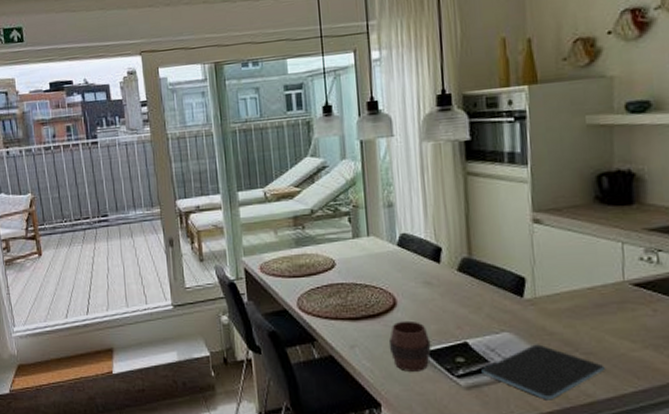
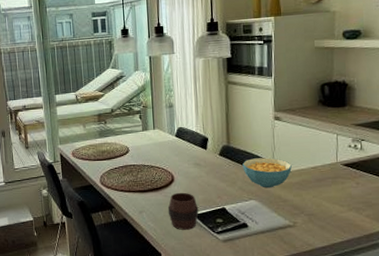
tablet: present [481,344,605,400] -> none [234,208,321,249]
cereal bowl: none [490,274,560,316] -> present [242,157,292,188]

